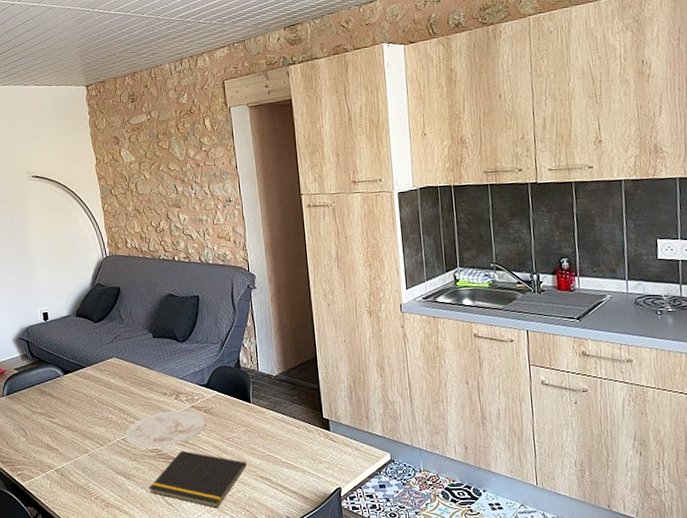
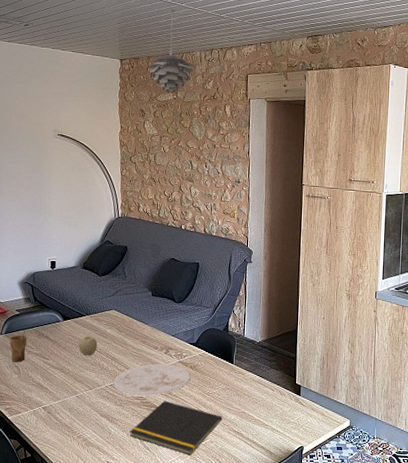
cup: none [12,389,31,424] -> present [9,329,27,362]
fruit: none [83,389,103,410] -> present [78,337,98,356]
pendant light: none [114,22,165,114] -> present [147,9,195,92]

